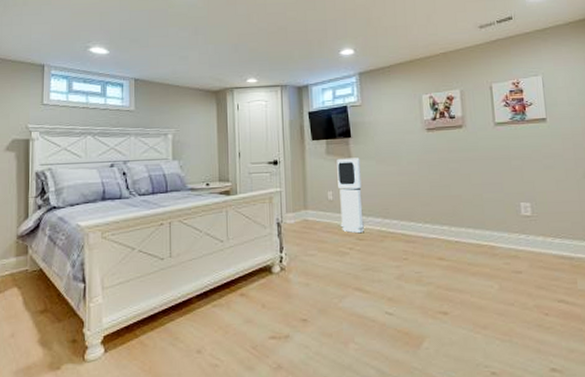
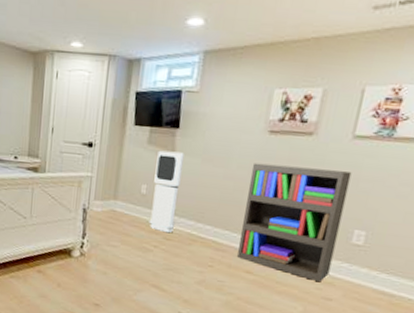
bookshelf: none [420,153,512,256] -> present [237,163,352,281]

